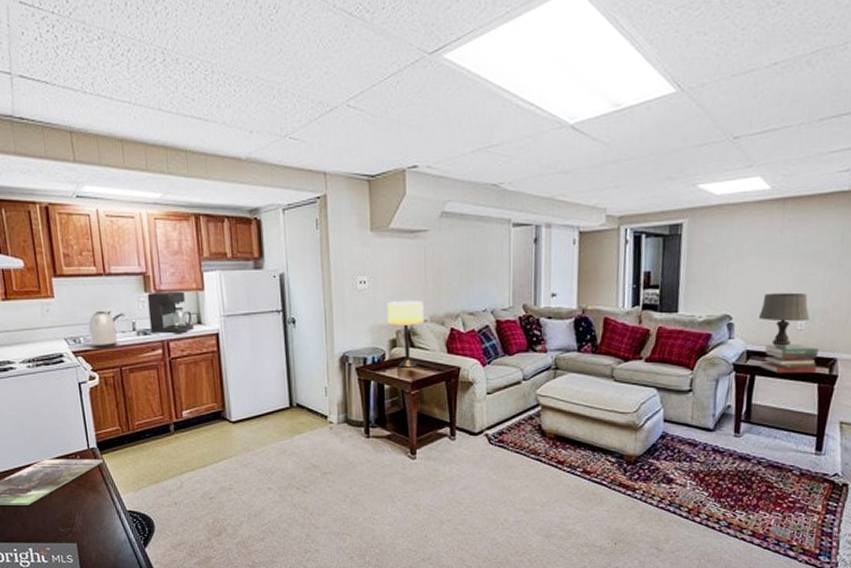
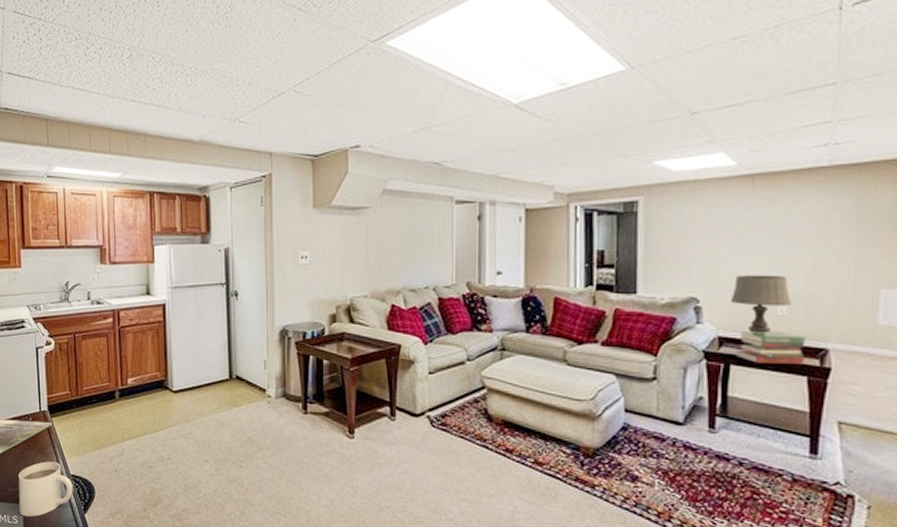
mug: none [69,499,131,555] -> present [18,461,73,517]
kettle: present [88,312,117,348] -> none [49,281,73,315]
coffee maker: present [147,291,195,334] -> none [102,263,144,304]
table lamp: present [387,301,423,368] -> none [328,277,364,344]

